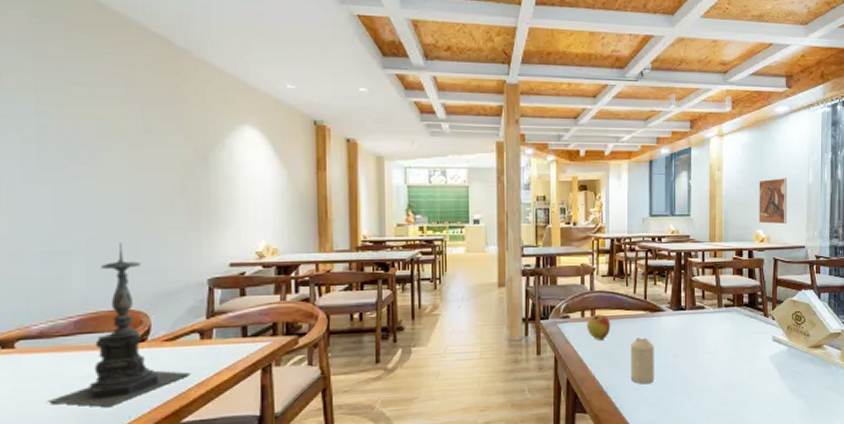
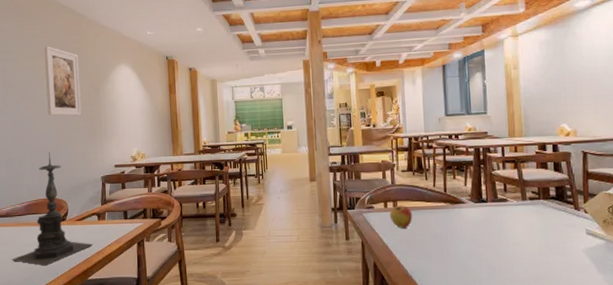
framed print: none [116,86,178,193] -> present [44,45,82,116]
candle: present [630,337,654,385] -> none [432,227,458,271]
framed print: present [759,178,788,225] -> none [560,71,596,118]

